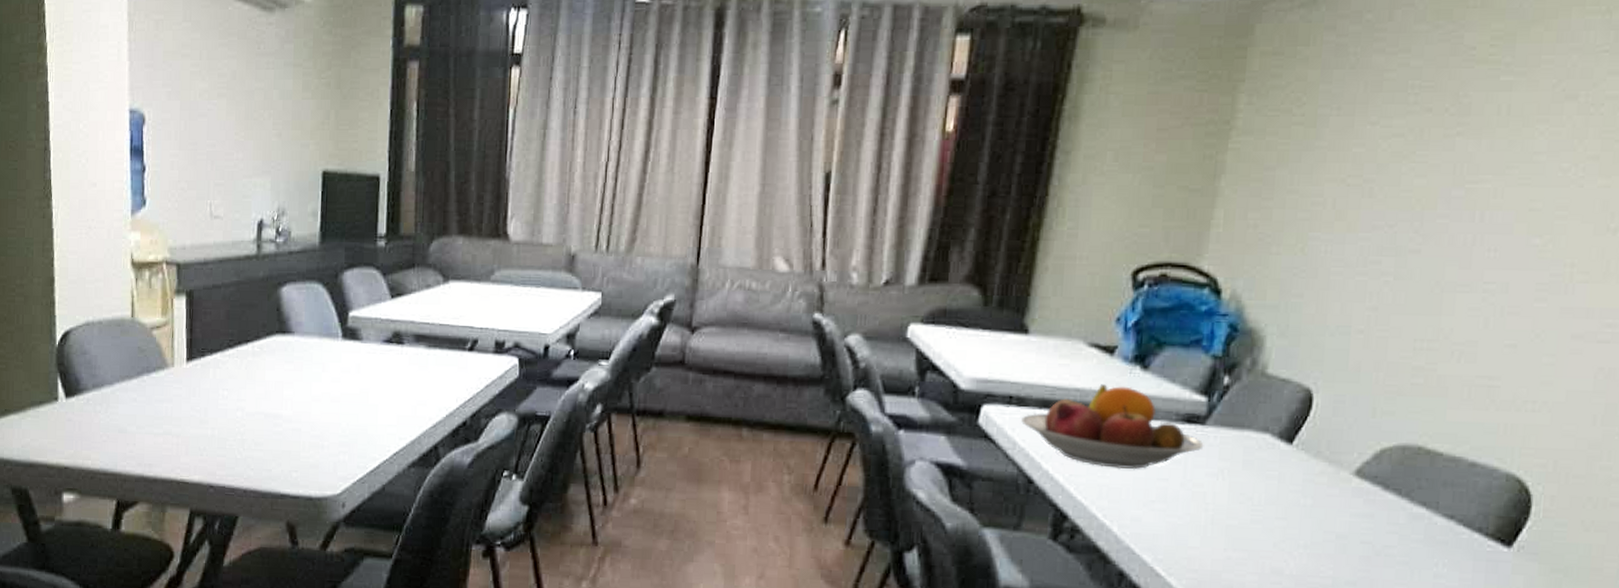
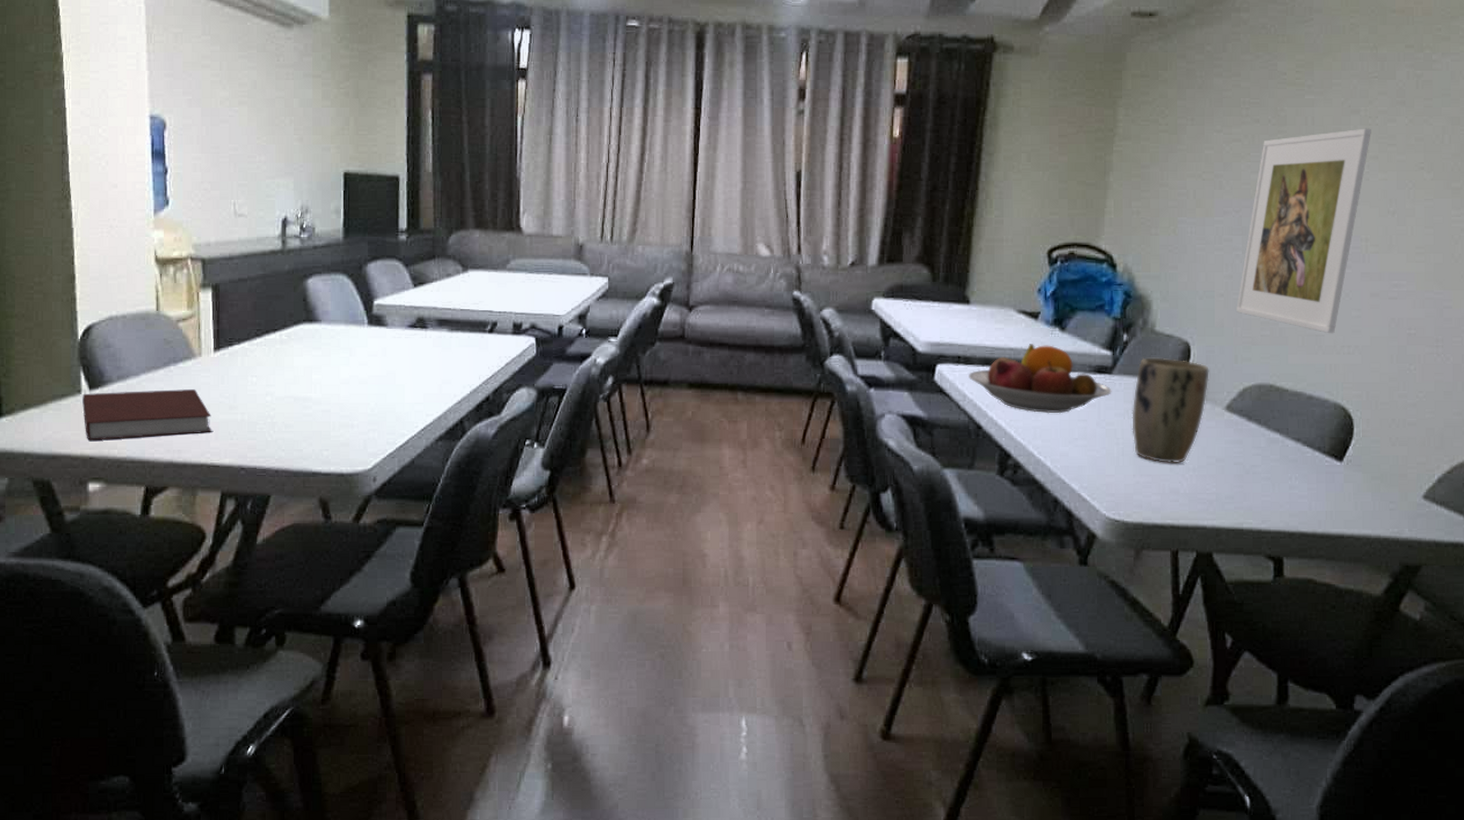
notebook: none [59,400,182,450] -> present [82,389,211,441]
plant pot: none [1226,406,1336,538] -> present [1132,357,1209,463]
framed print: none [1379,119,1593,385] -> present [1236,128,1371,334]

